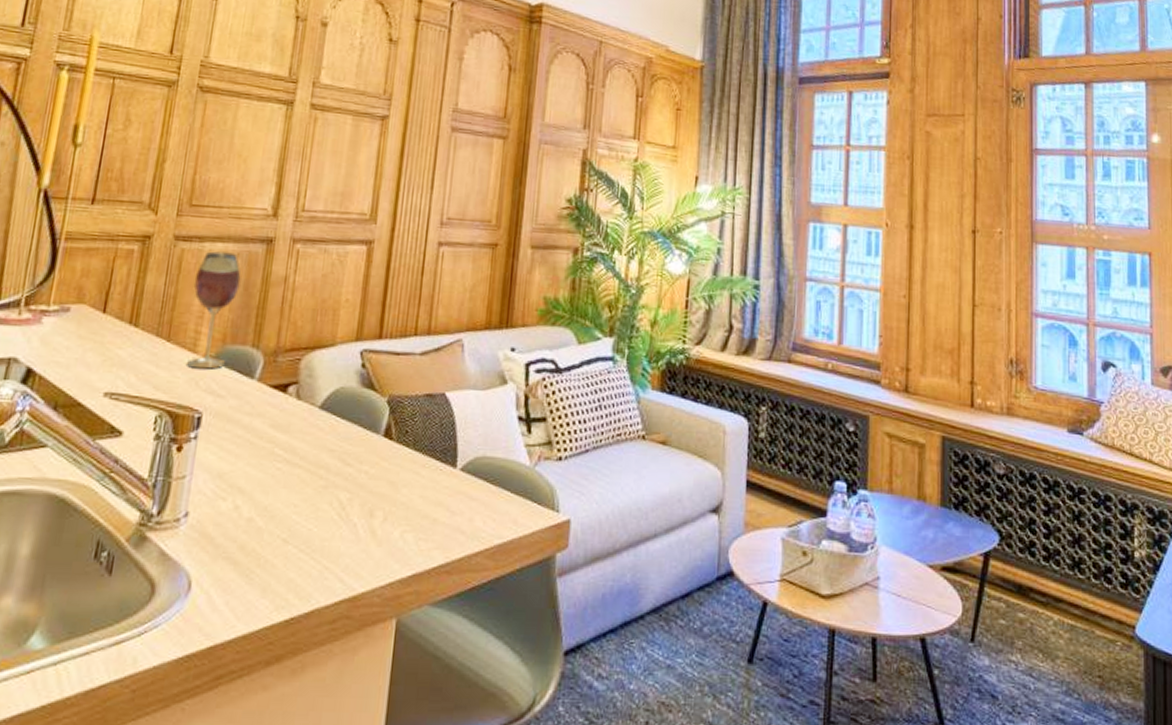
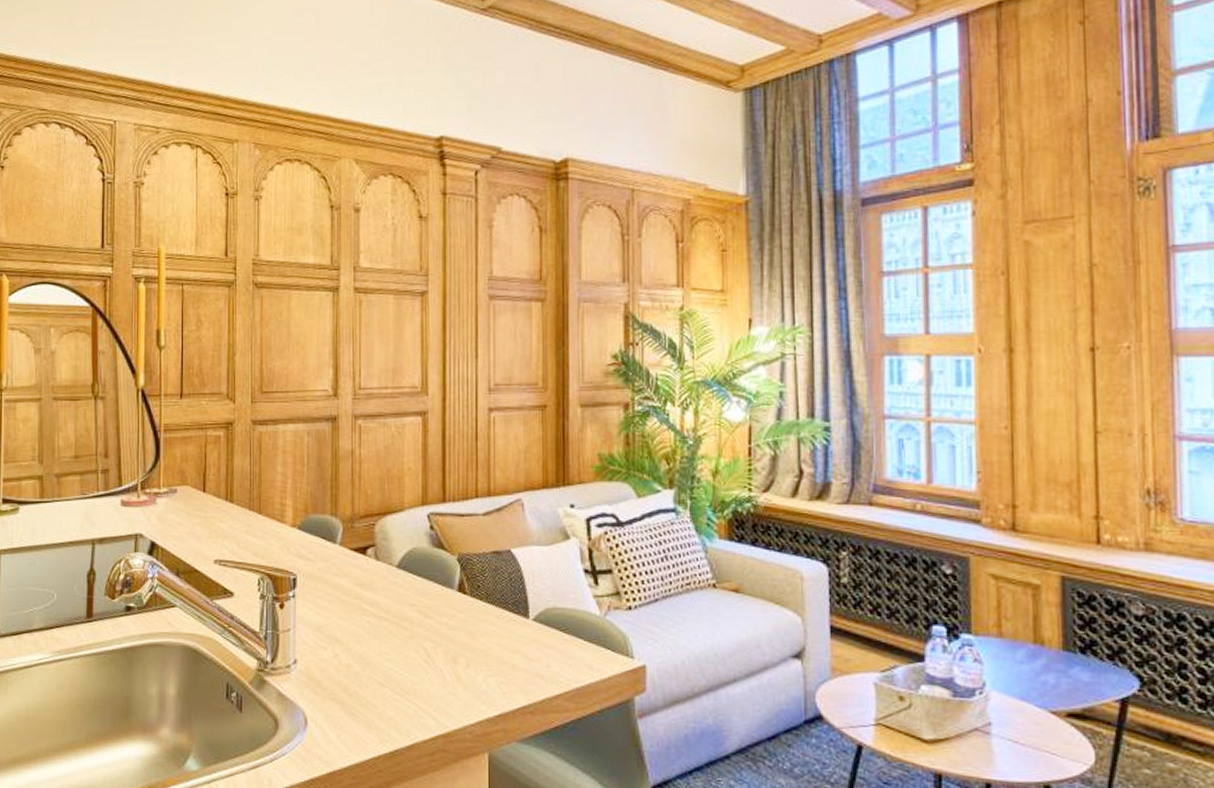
wineglass: present [187,251,241,369] -> none [274,432,313,537]

